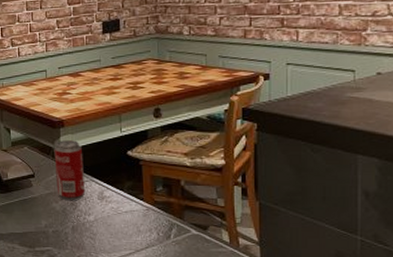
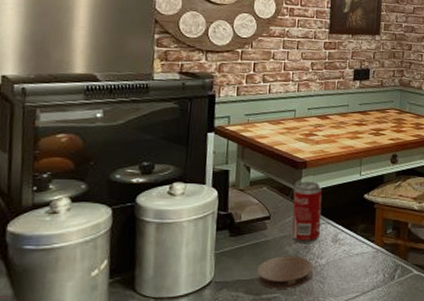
coaster: none [28,212,82,243] -> present [257,256,313,289]

